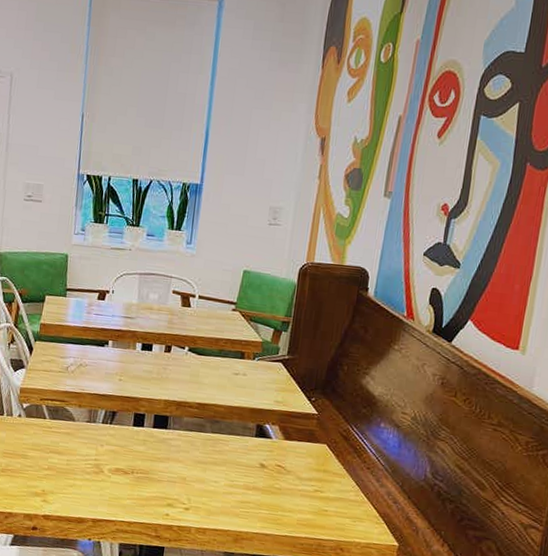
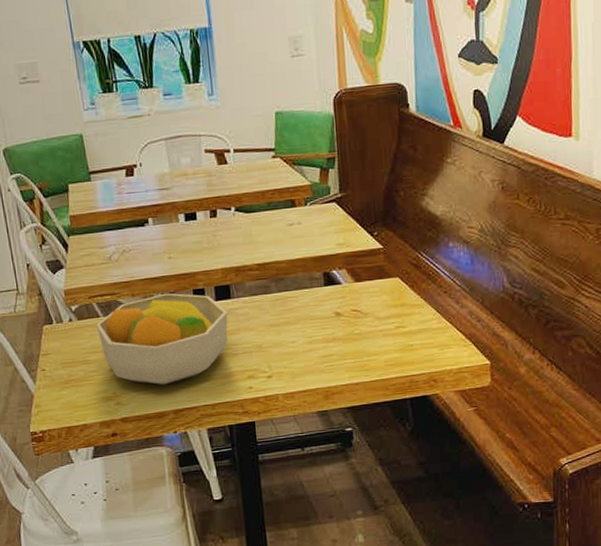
fruit bowl: none [40,410,161,494] -> present [96,293,228,385]

